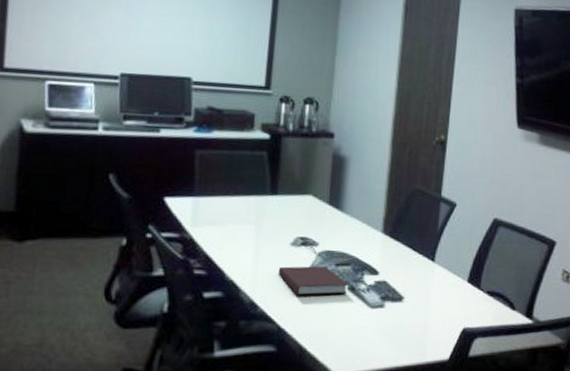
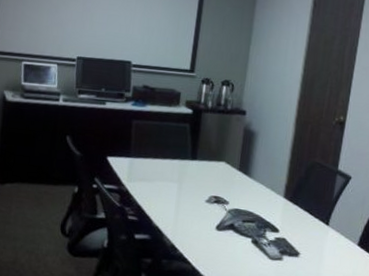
notebook: present [278,266,348,295] -> none [194,219,252,246]

